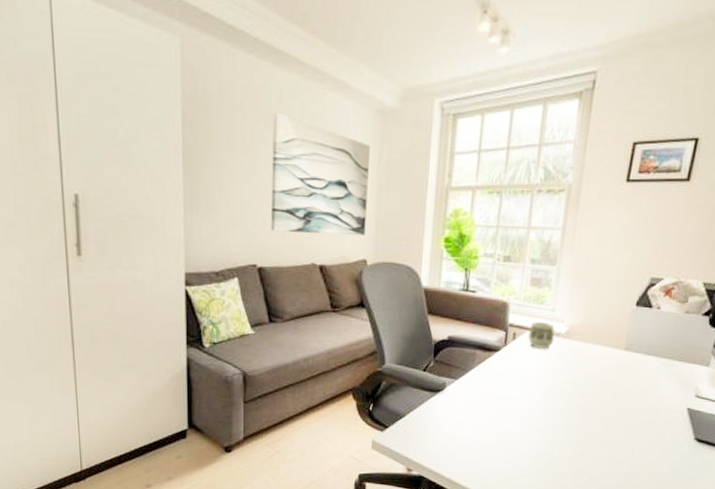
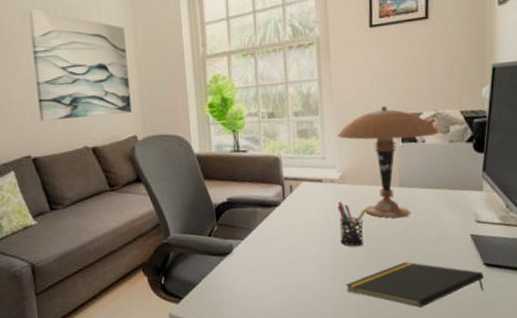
cup: present [528,321,555,350] -> none [303,170,330,198]
notepad: none [551,425,692,471] -> present [345,262,484,308]
pen holder: none [554,357,587,403] -> present [337,202,367,247]
table lamp: none [572,266,677,382] -> present [338,106,439,218]

